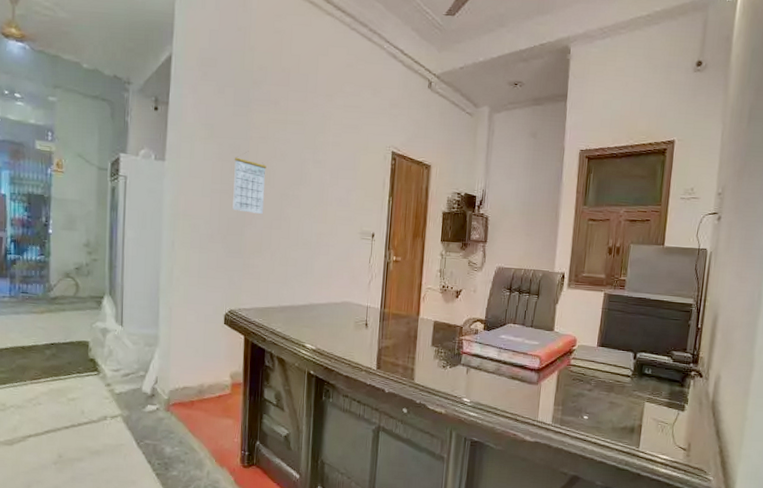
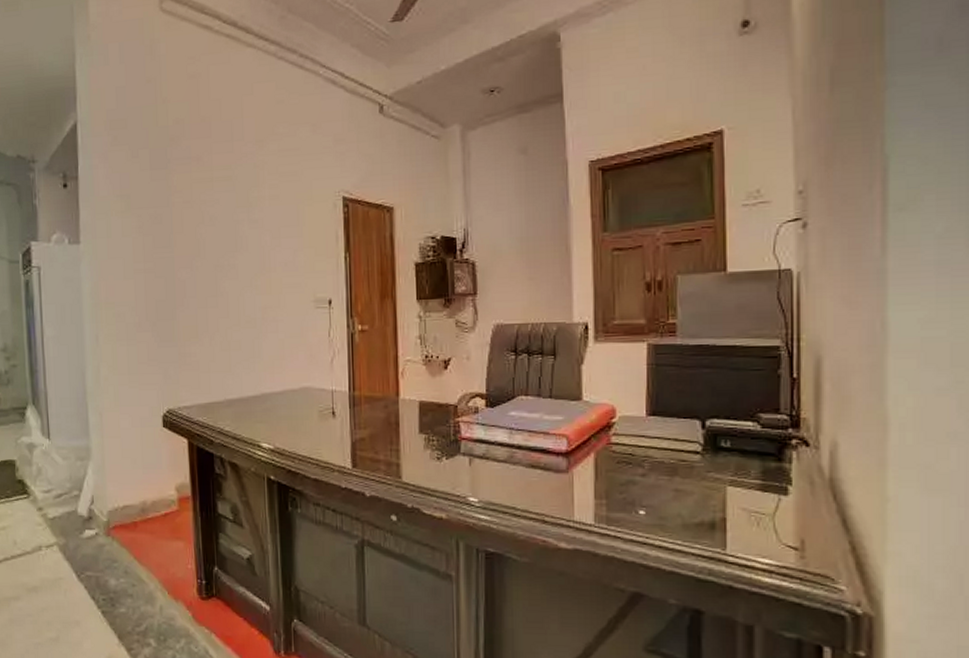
calendar: present [232,151,267,214] -> none [156,219,195,292]

